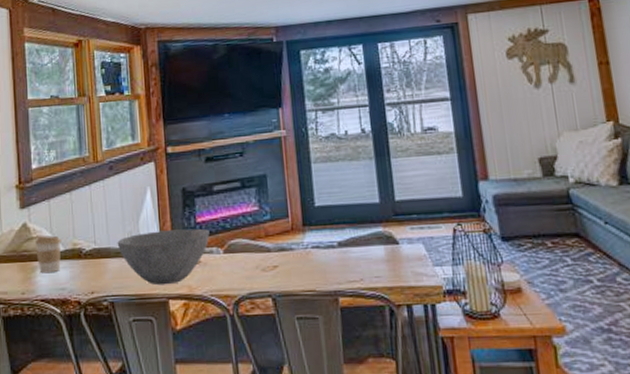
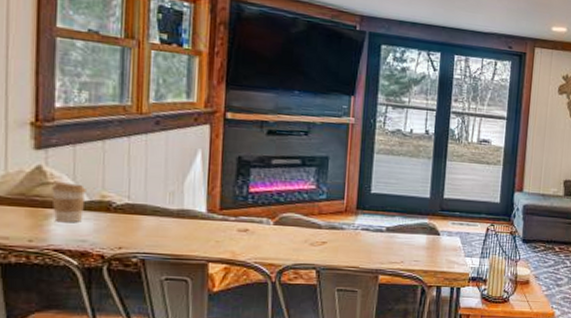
bowl: present [117,228,210,286] -> none [155,194,262,249]

